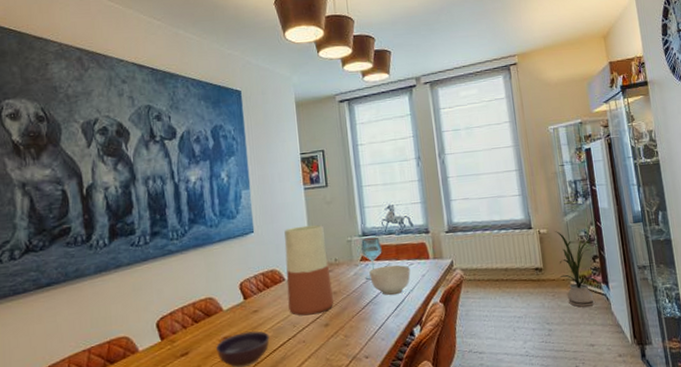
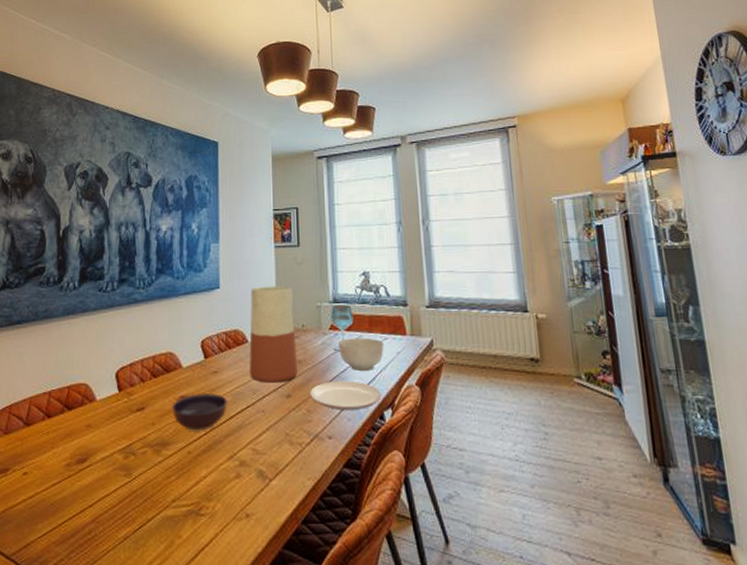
plate: none [346,304,411,332] -> present [310,380,383,411]
house plant: present [555,231,598,308] -> none [556,317,608,412]

